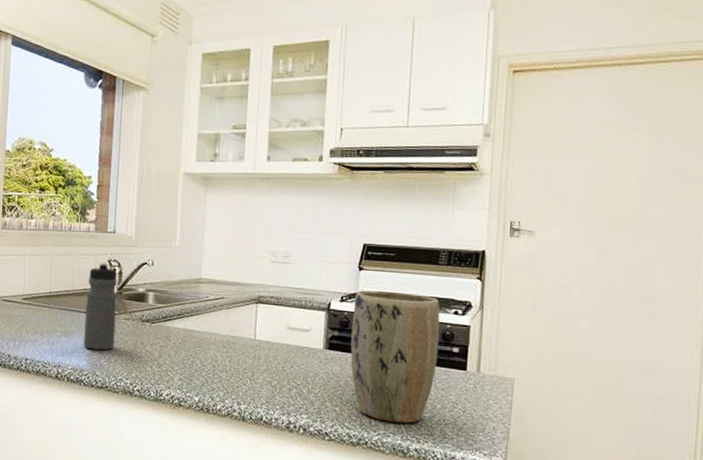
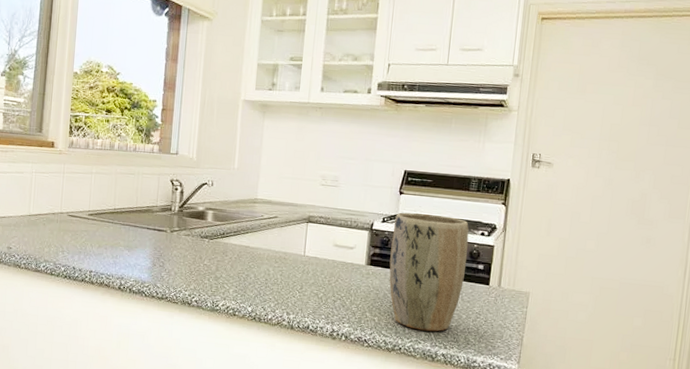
water bottle: present [83,262,118,351] -> none [146,182,179,264]

